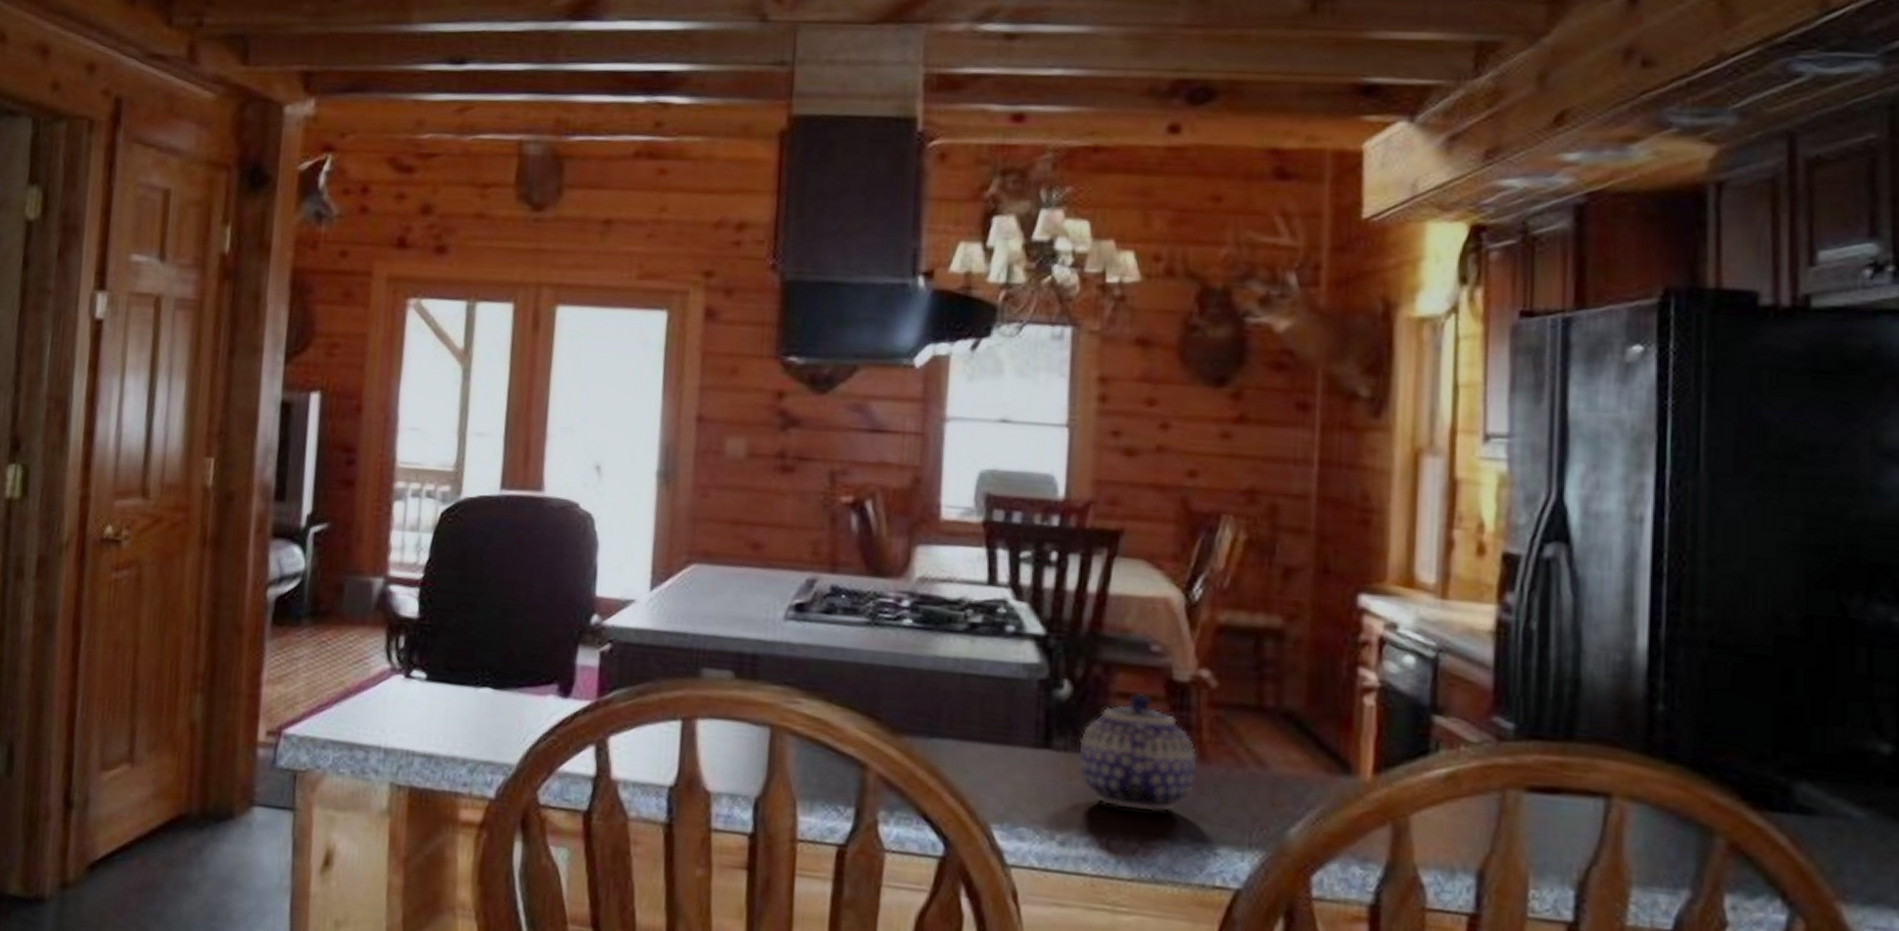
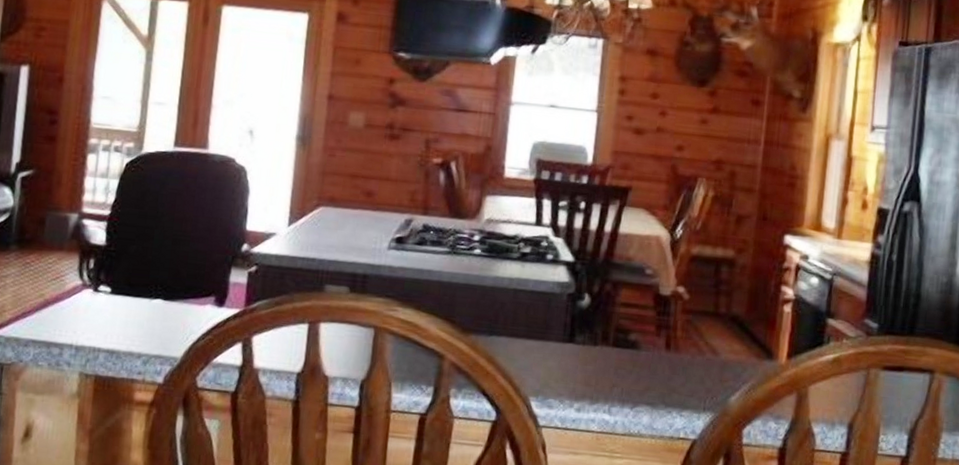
teapot: present [1078,693,1198,812] -> none [592,304,673,387]

